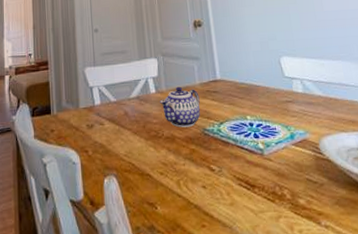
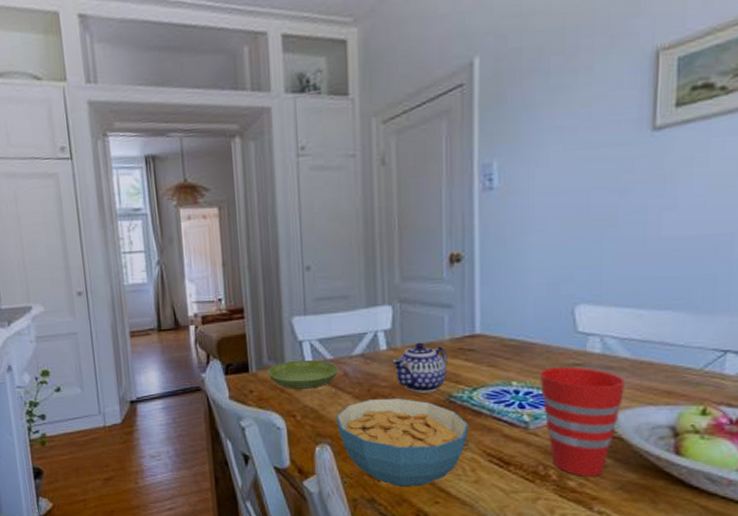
saucer: none [65,102,120,128] -> present [267,359,338,389]
cereal bowl: none [120,133,221,213] -> present [336,399,469,486]
cup: none [265,103,324,195] -> present [541,366,625,477]

